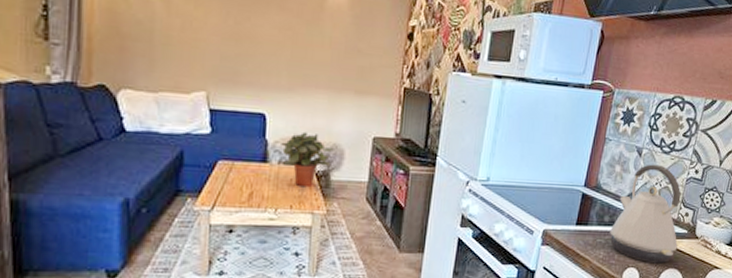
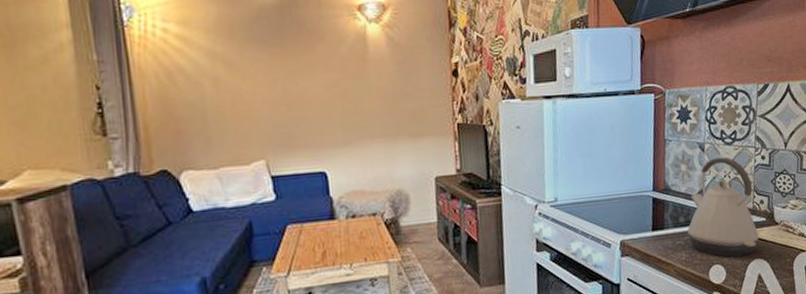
potted plant: present [281,131,334,188] -> none [346,182,399,238]

